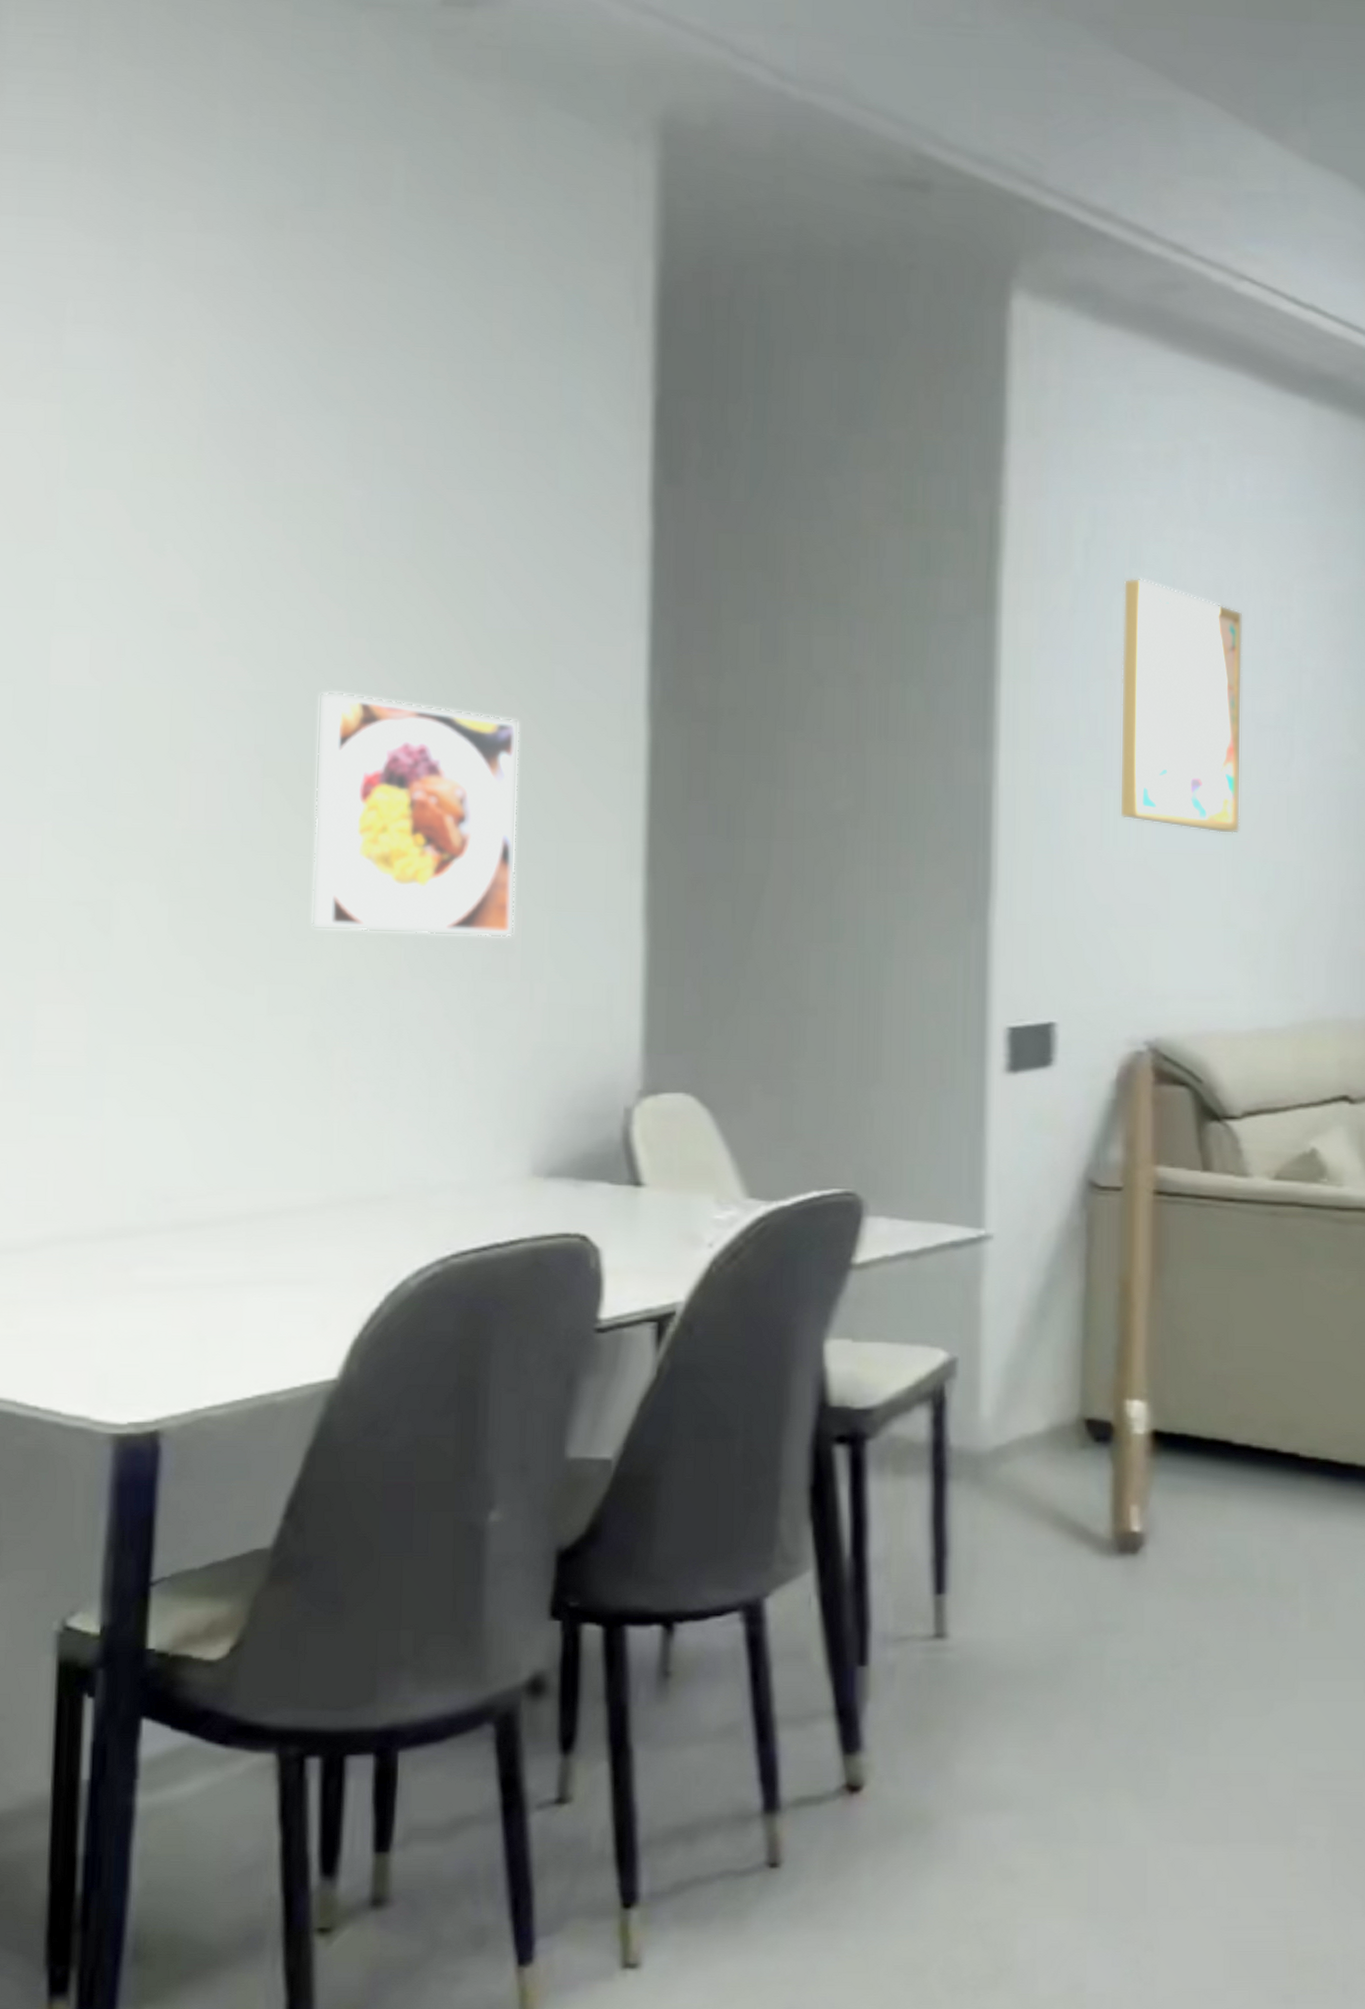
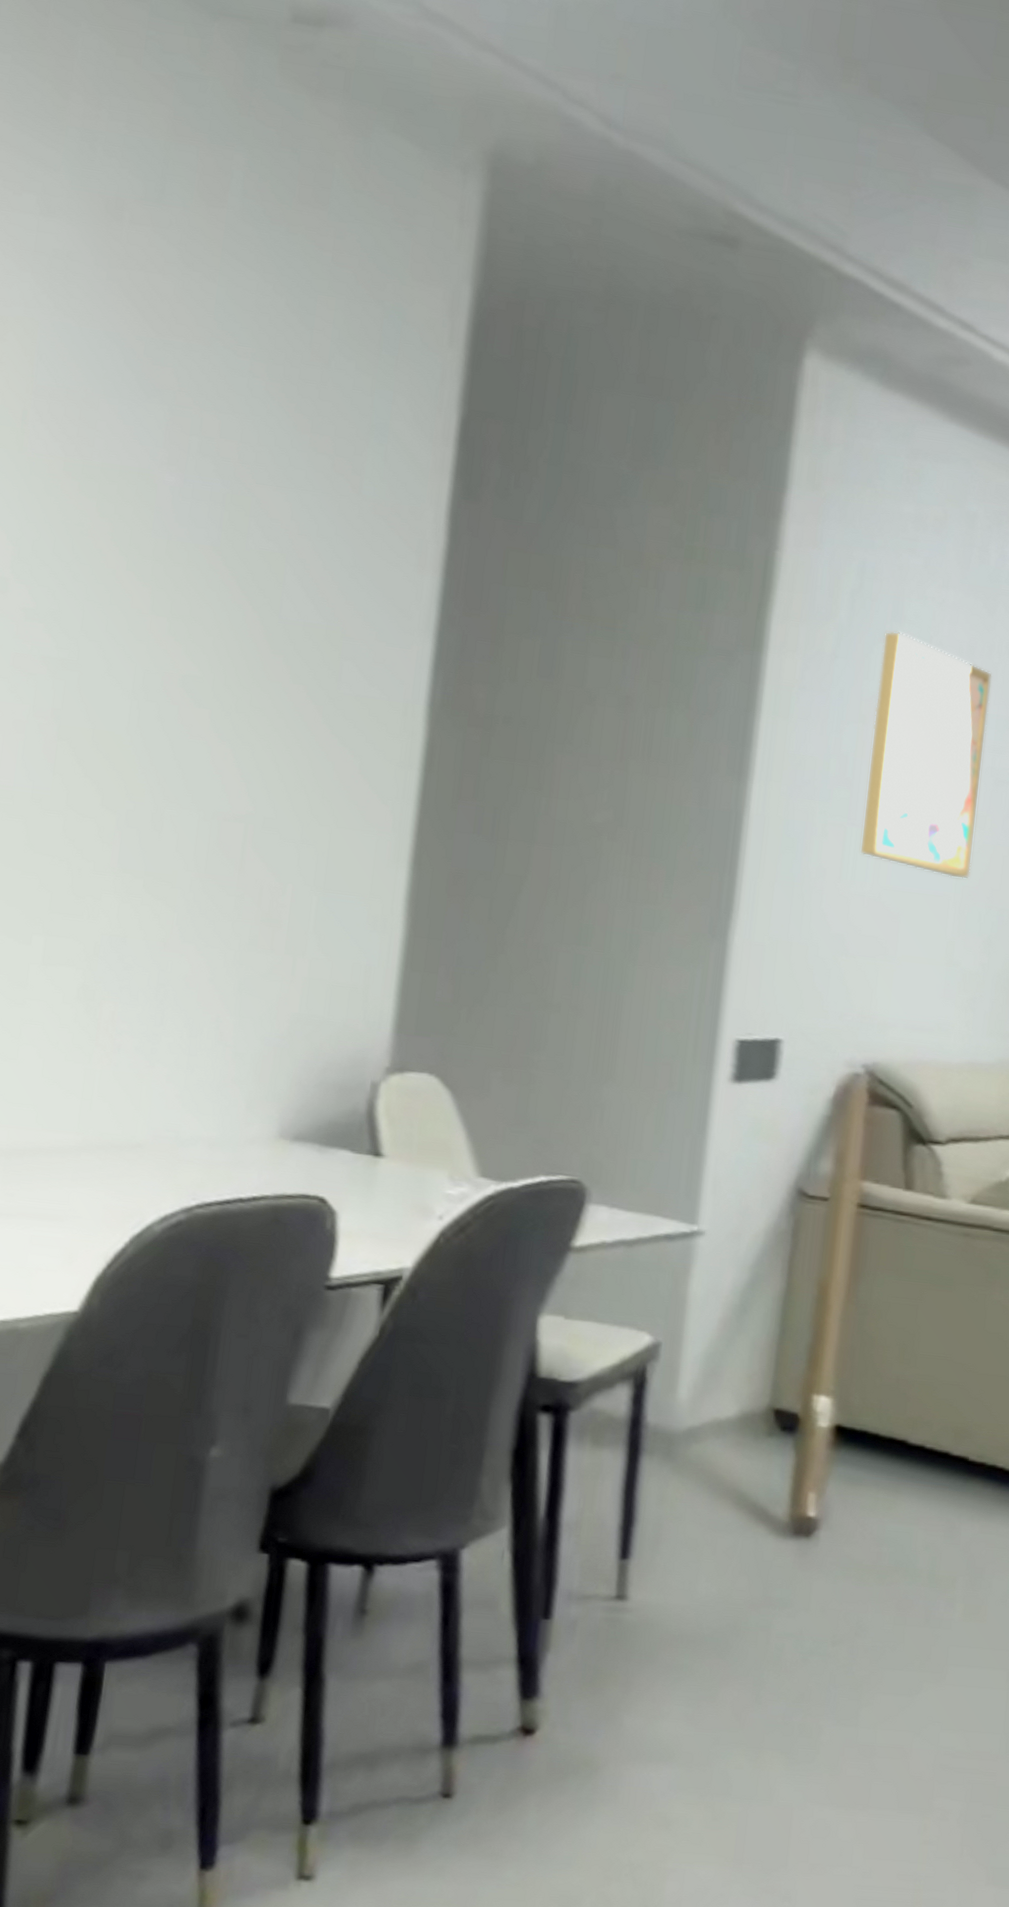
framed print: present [312,691,520,938] -> none [91,664,305,913]

